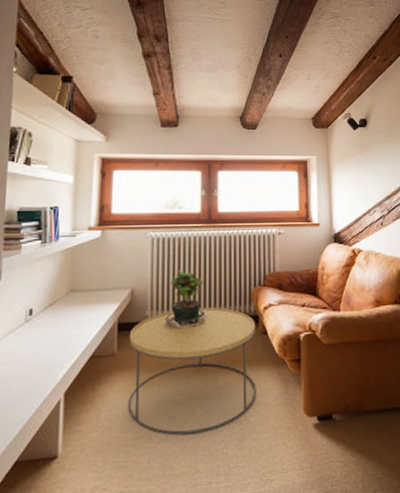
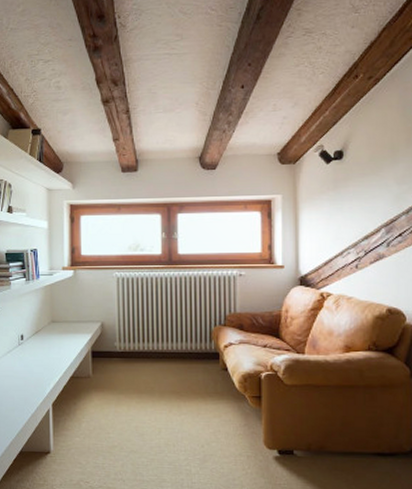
coffee table: present [128,307,257,436] -> none [101,342,218,450]
potted plant: present [165,270,207,329] -> none [132,308,170,360]

